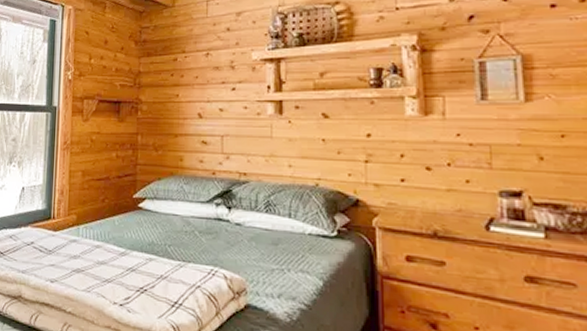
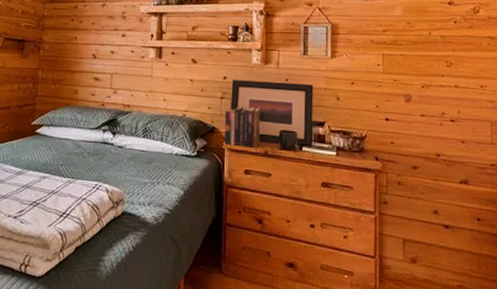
books: none [373,172,424,228] -> present [224,106,260,149]
picture frame: none [378,137,505,227] -> present [230,80,314,147]
mug: none [452,202,483,233] -> present [278,130,298,153]

